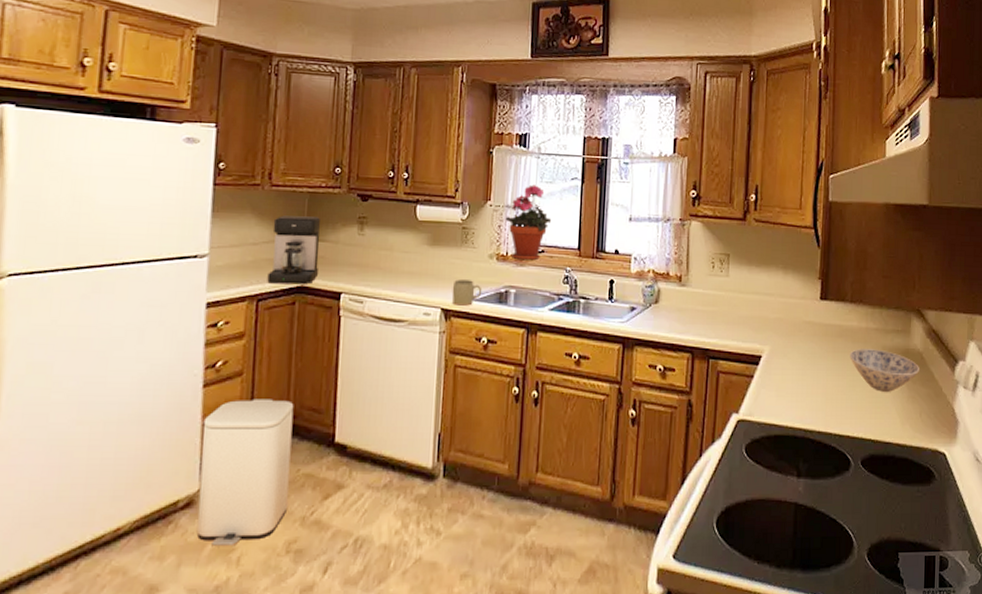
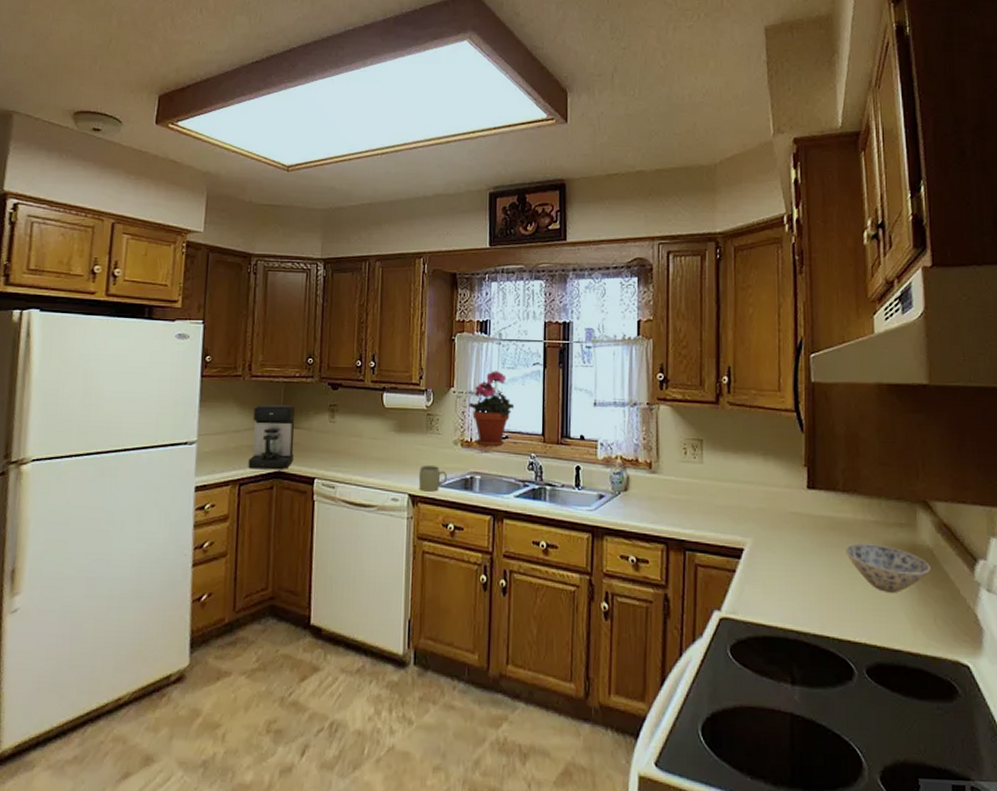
pedal bin: present [196,399,294,547] -> none [186,579,273,723]

